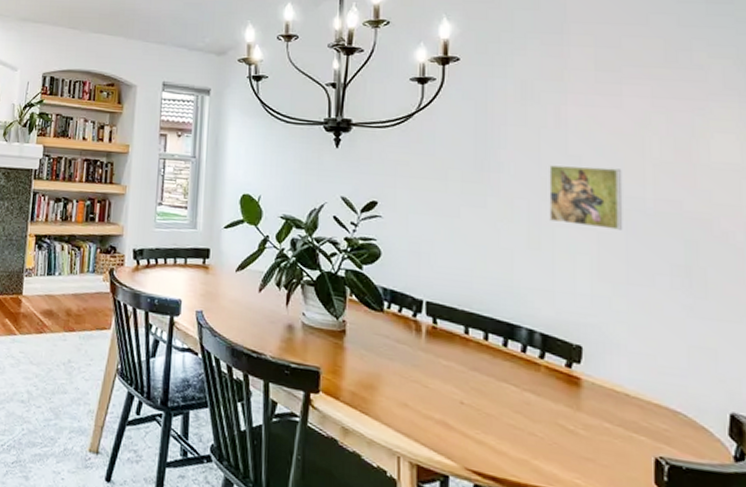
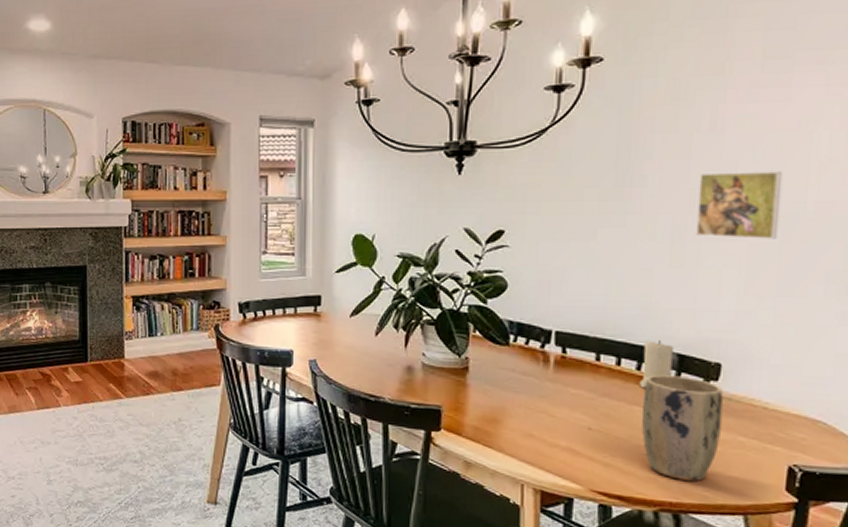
candle: none [507,317,536,366] -> present [639,339,673,389]
plant pot: none [510,352,588,467] -> present [641,375,724,481]

